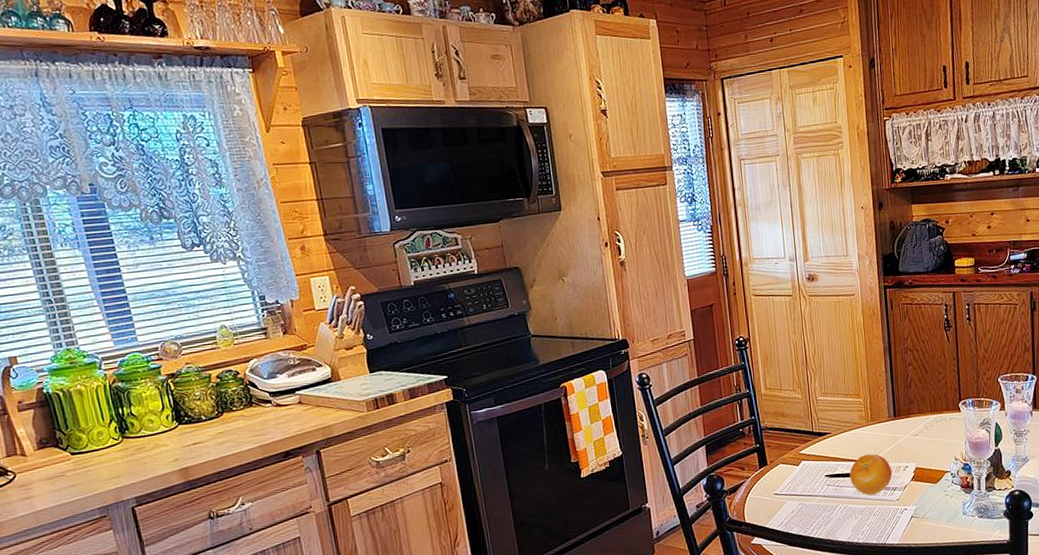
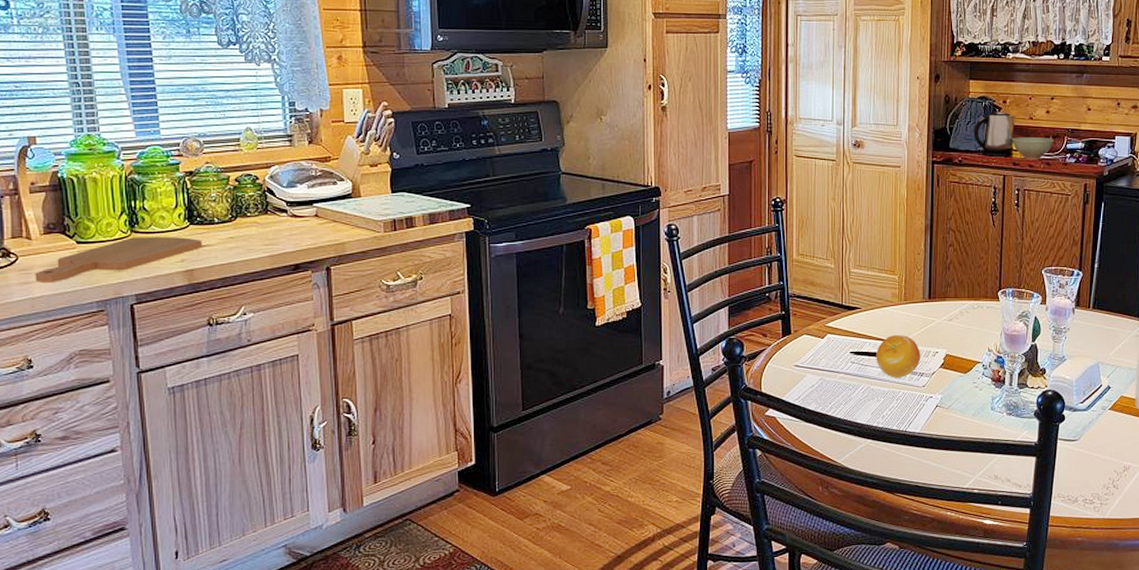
cutting board: none [34,437,195,496] -> present [35,236,203,282]
kettle: none [920,231,961,277] -> present [973,112,1015,158]
bowl: none [957,252,998,276] -> present [1012,137,1054,160]

